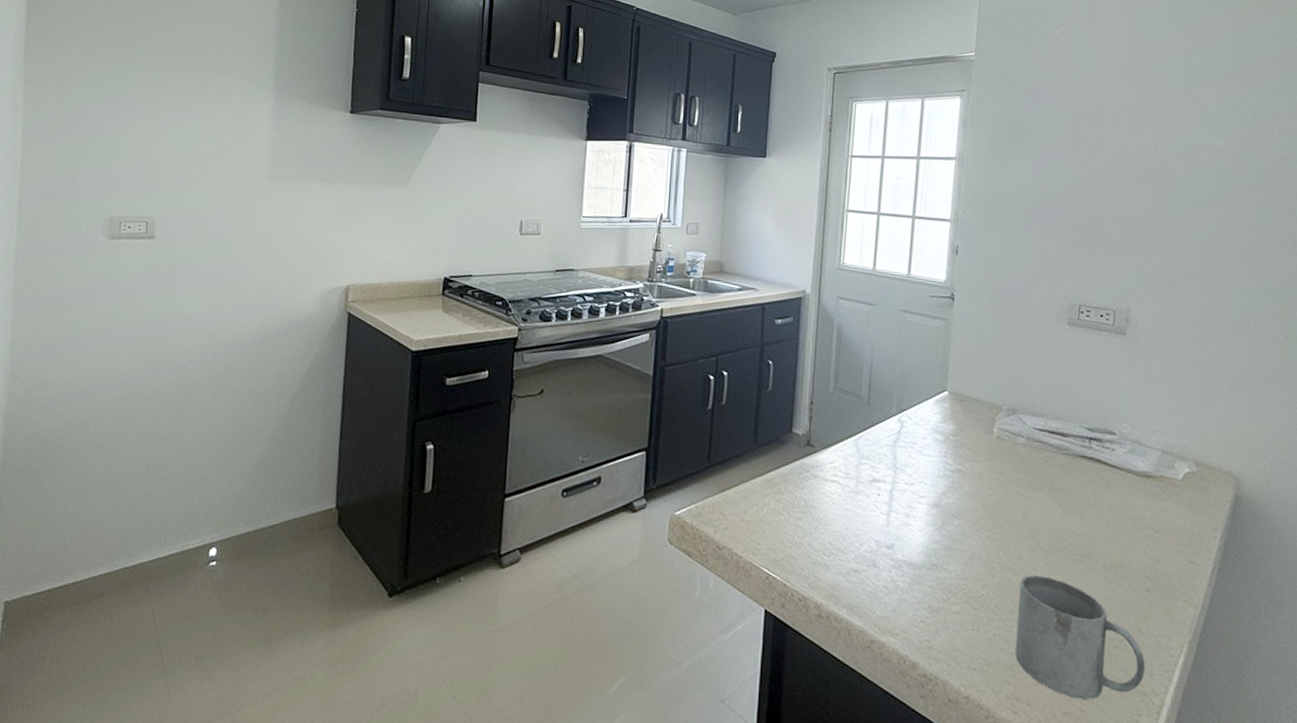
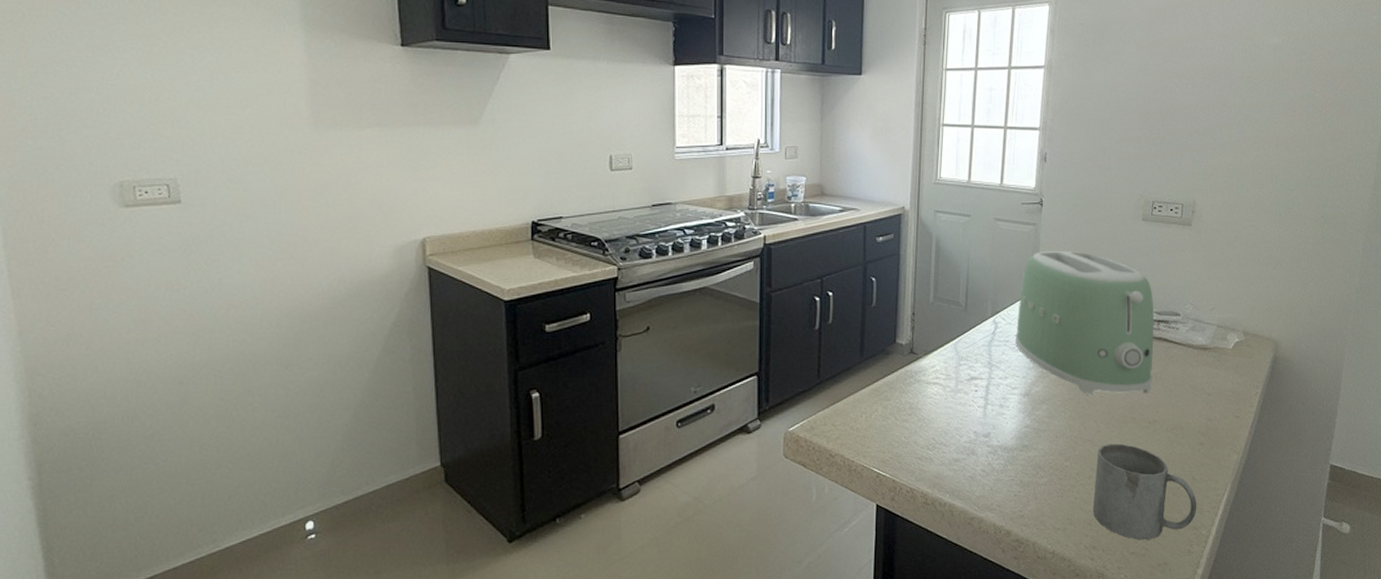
toaster: none [923,348,1085,522] -> present [1015,250,1154,396]

